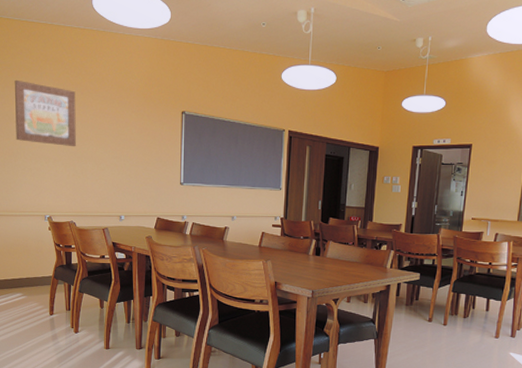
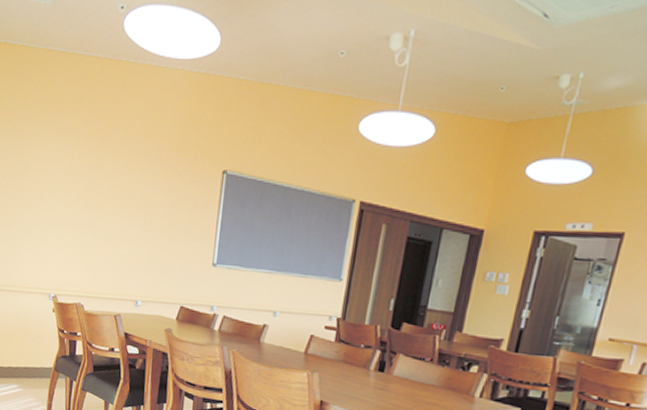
wall art: present [14,79,76,147] -> none [23,123,96,211]

